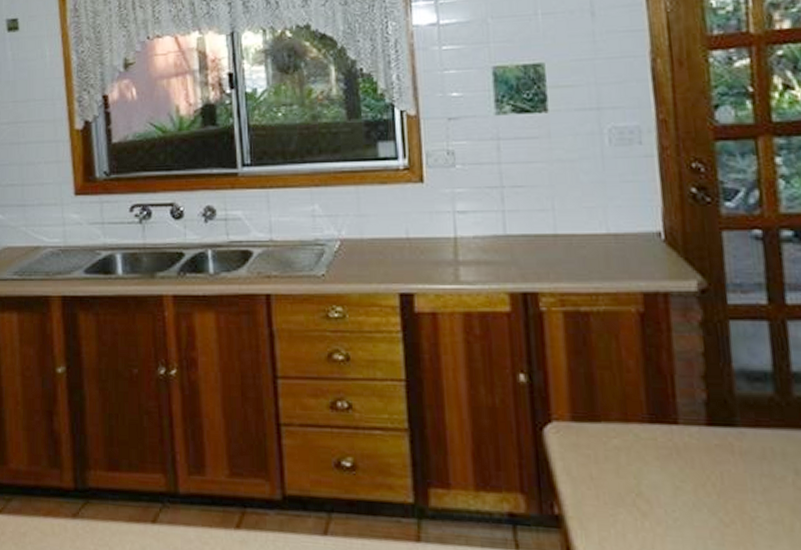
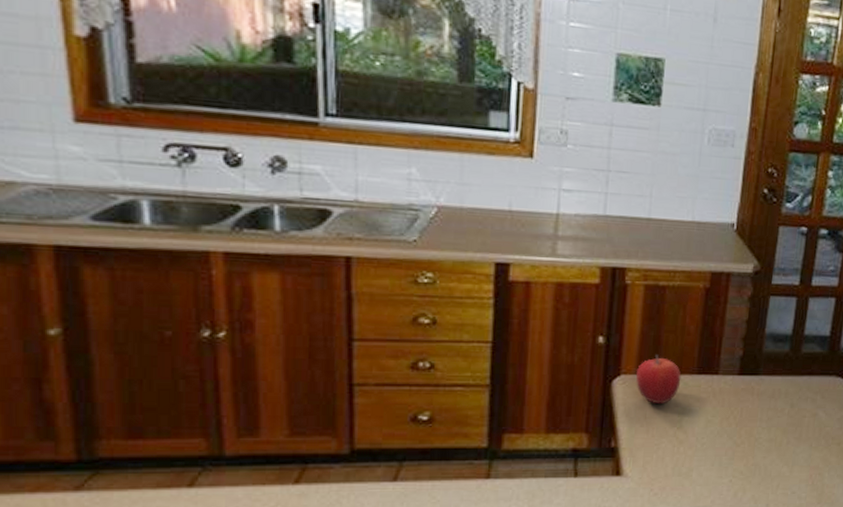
fruit: none [569,397,630,462] -> present [635,354,681,405]

